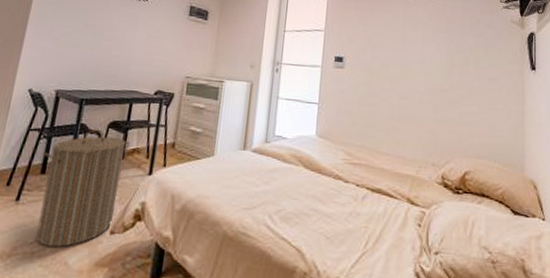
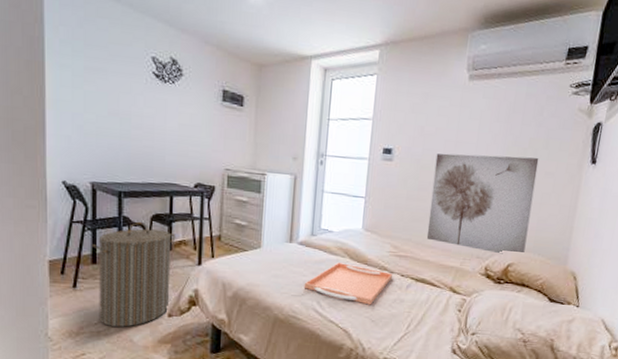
serving tray: none [255,171,347,219] -> present [304,262,392,305]
wall art: none [380,61,482,161] -> present [426,153,539,254]

